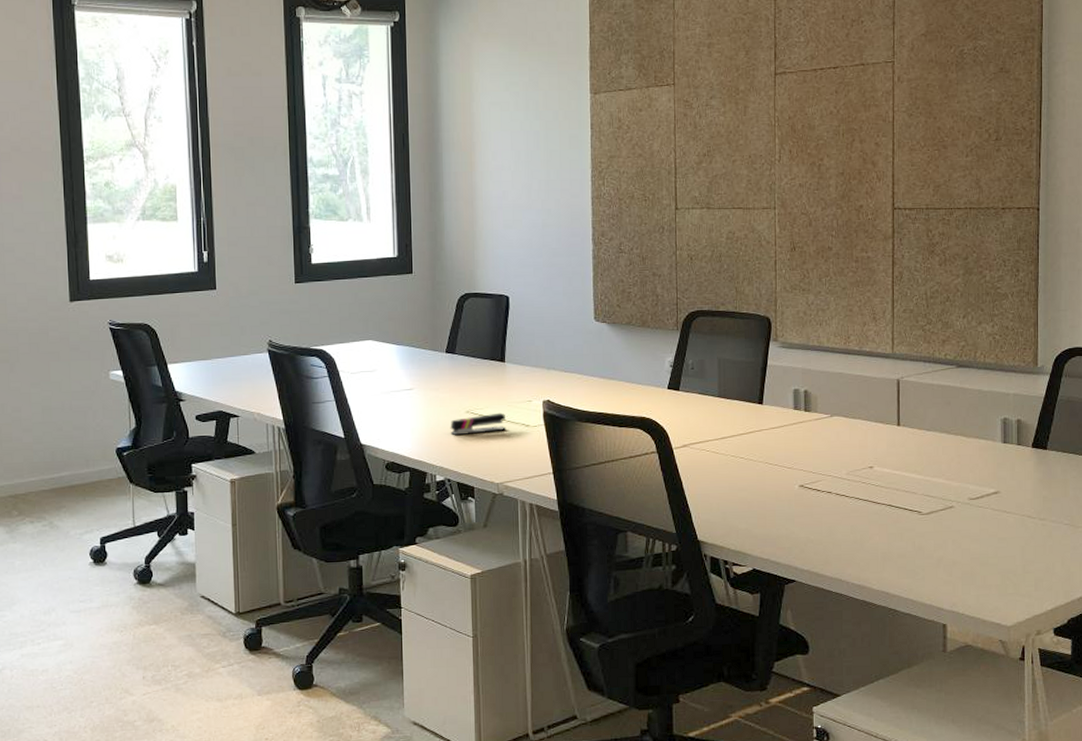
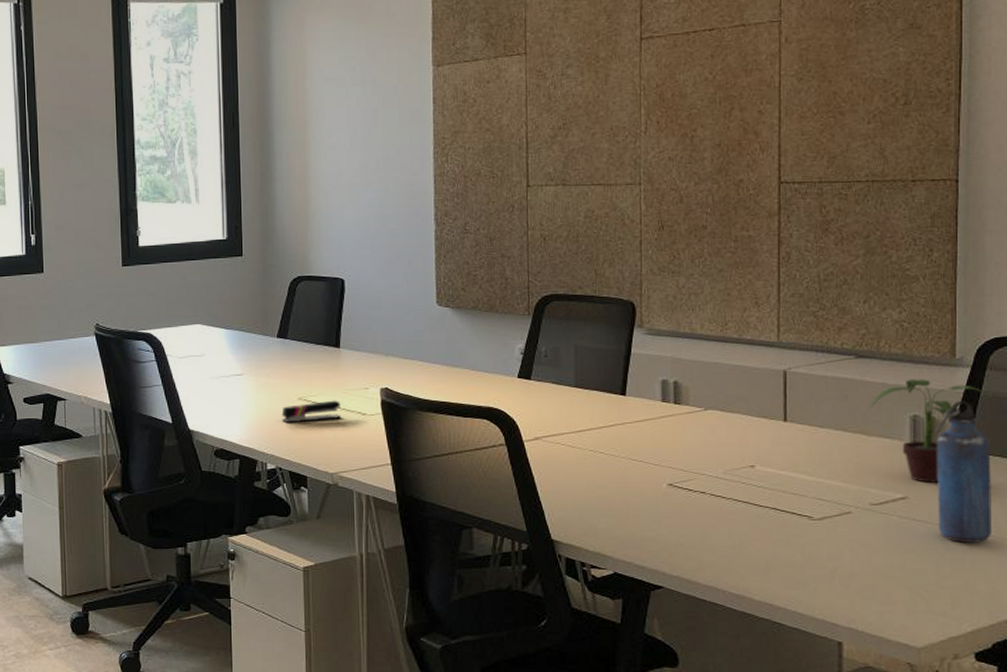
potted plant: none [968,385,1069,478] -> present [869,379,995,483]
water bottle: none [1022,404,1067,531] -> present [936,400,992,543]

